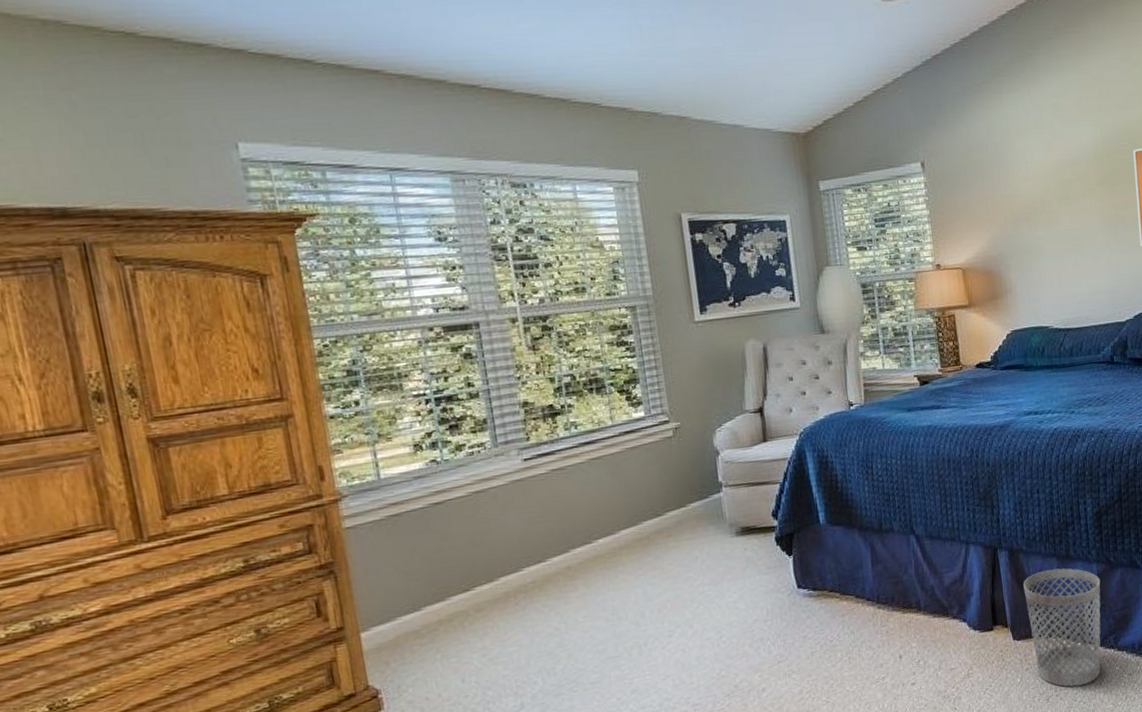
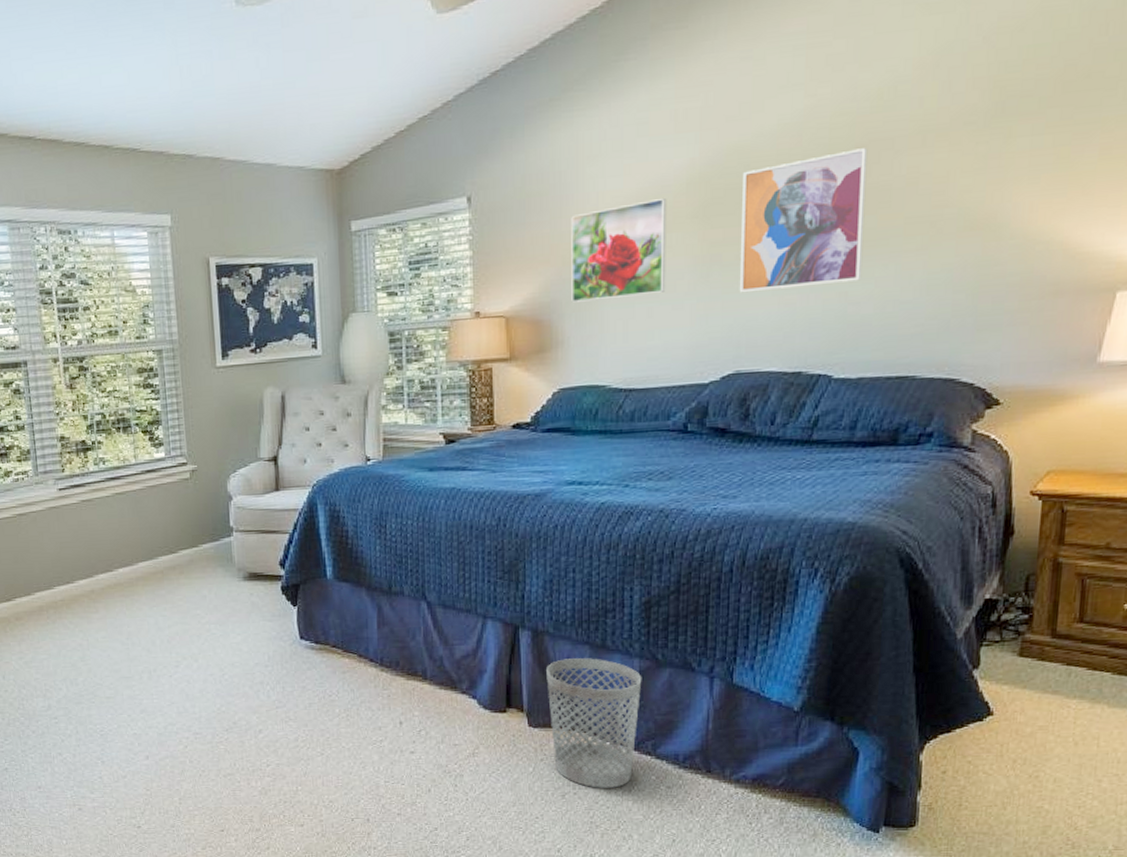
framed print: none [1008,169,1087,256] -> present [571,198,667,303]

